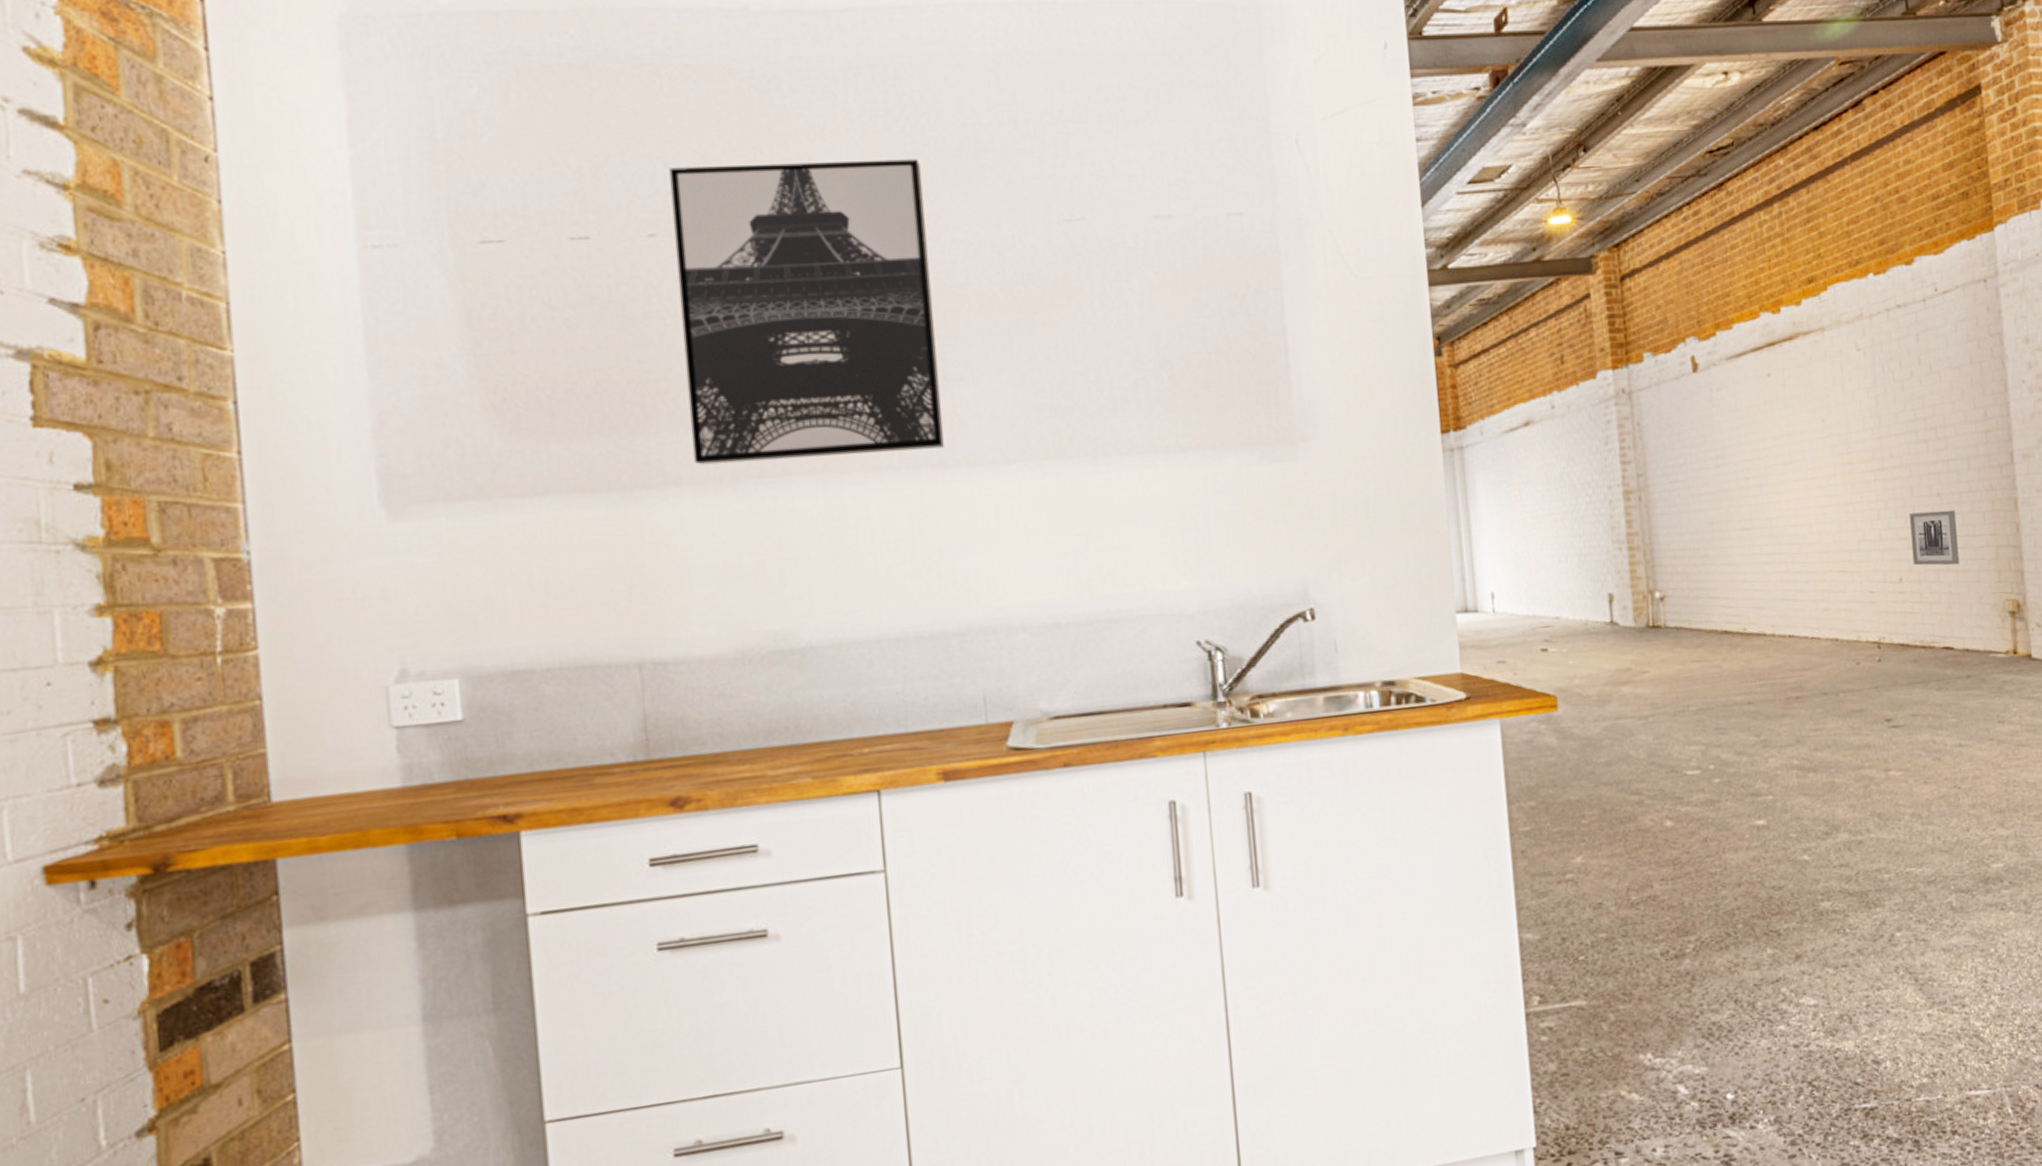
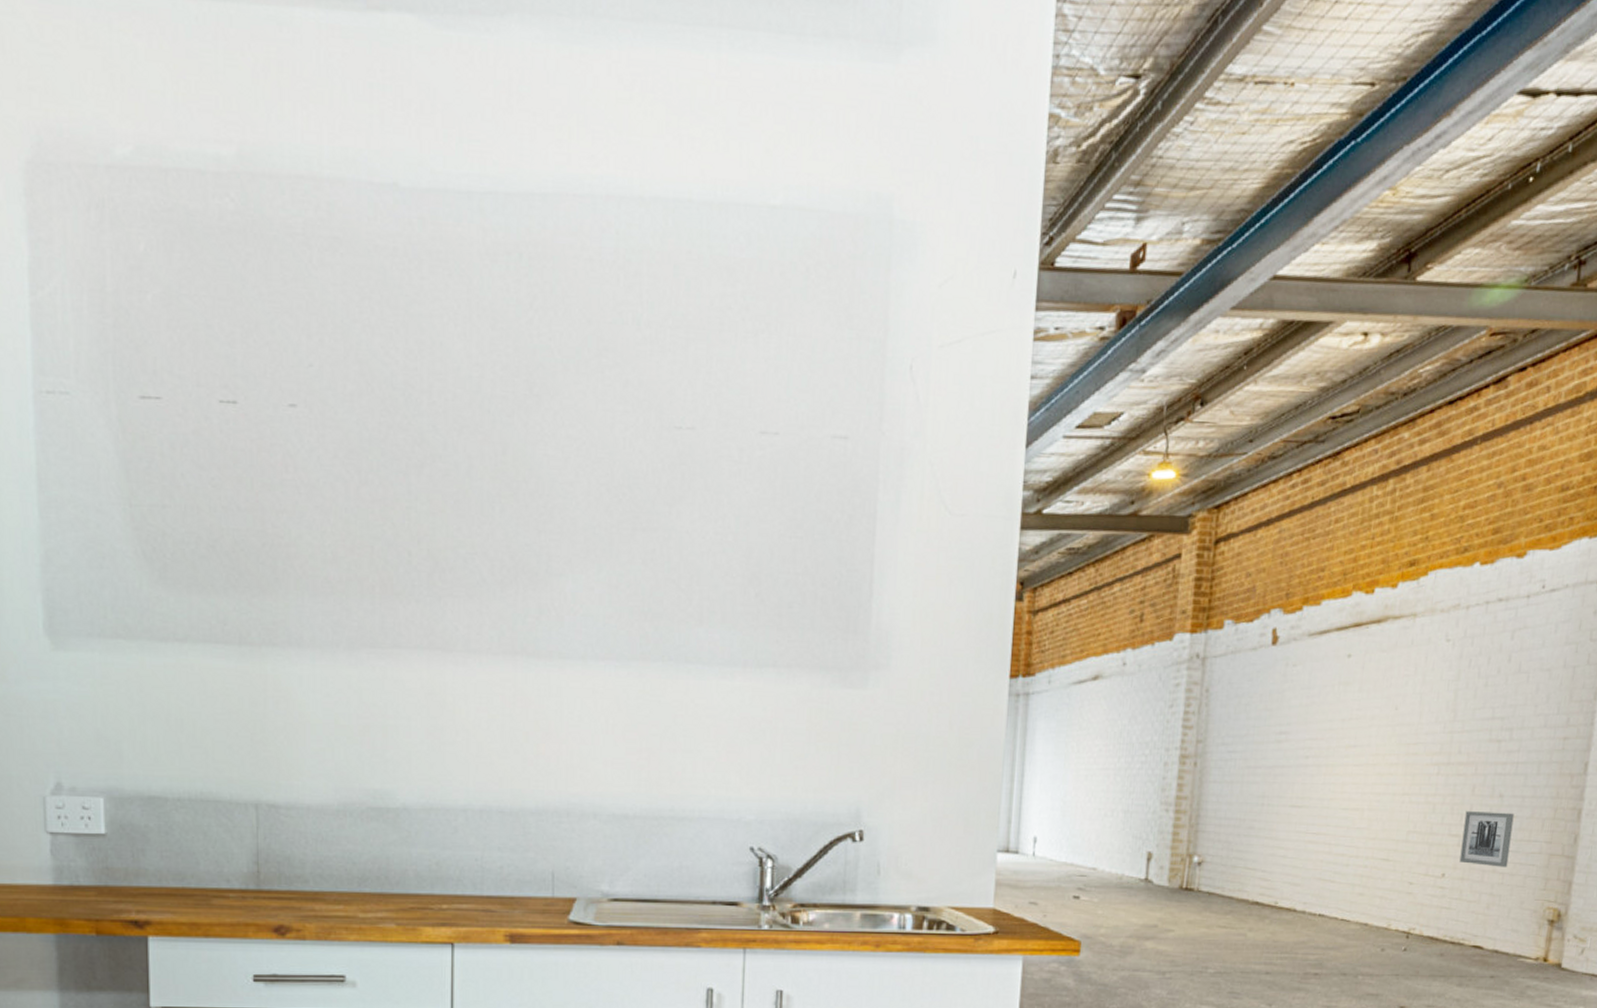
wall art: present [669,159,944,465] -> none [312,340,544,638]

